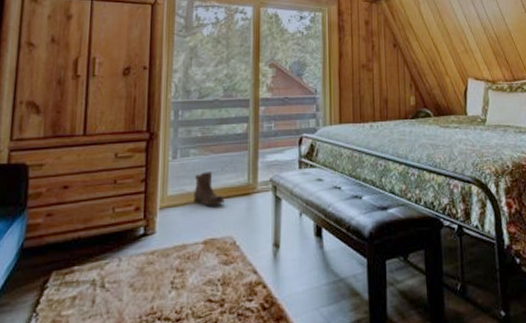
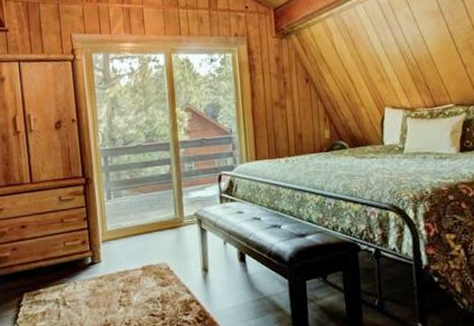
boot: present [193,172,225,206] -> none [128,209,156,239]

